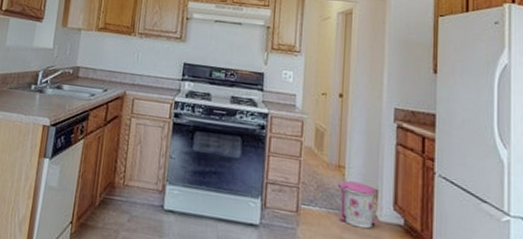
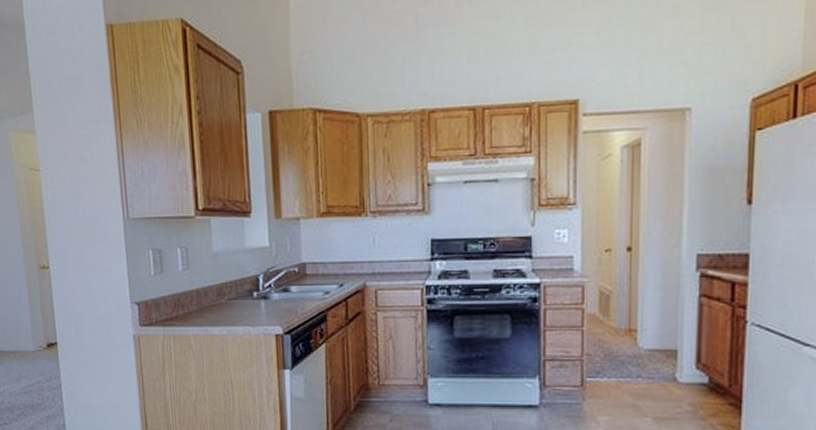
trash can: present [337,181,378,229] -> none [628,345,678,393]

